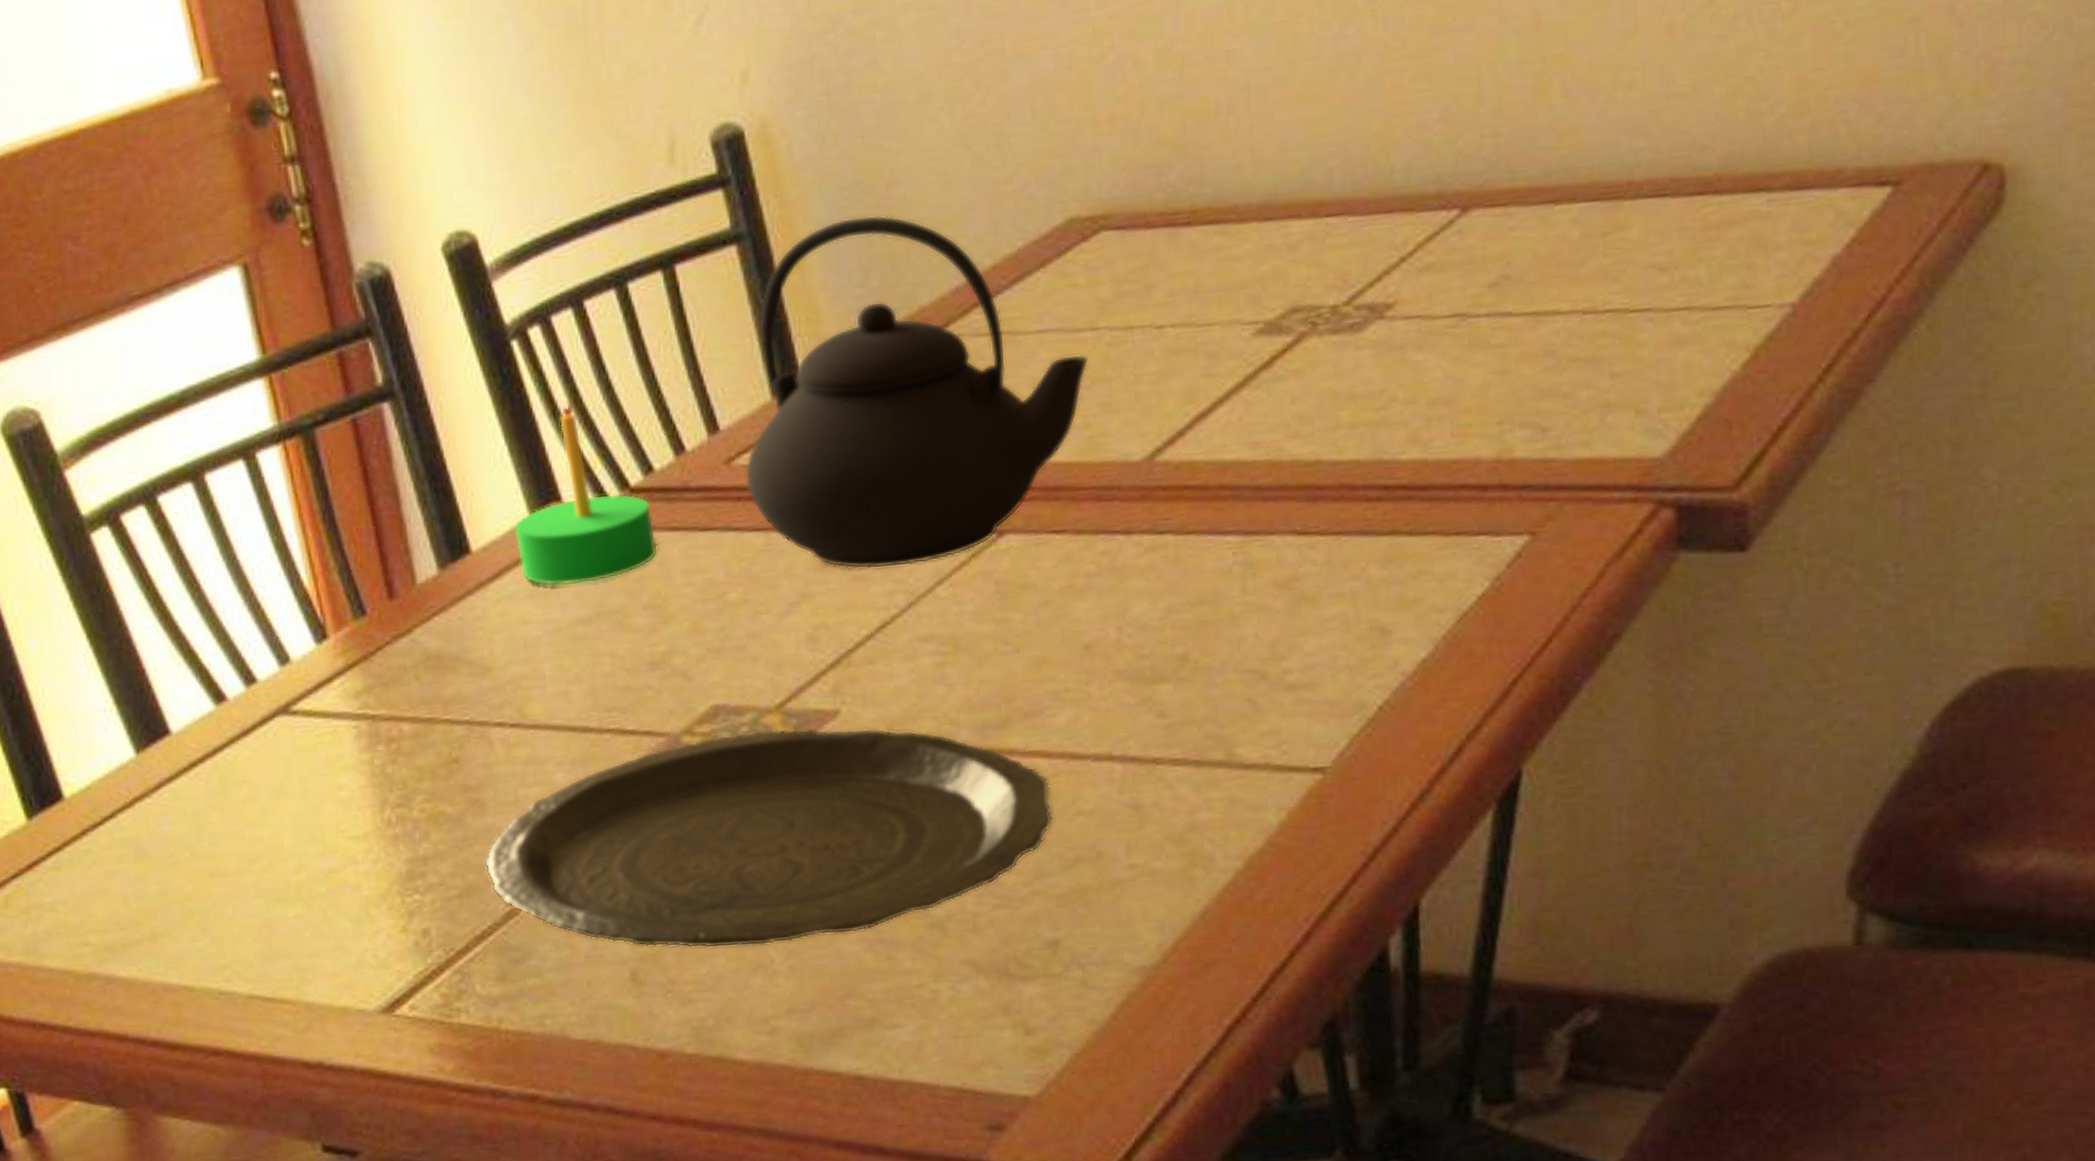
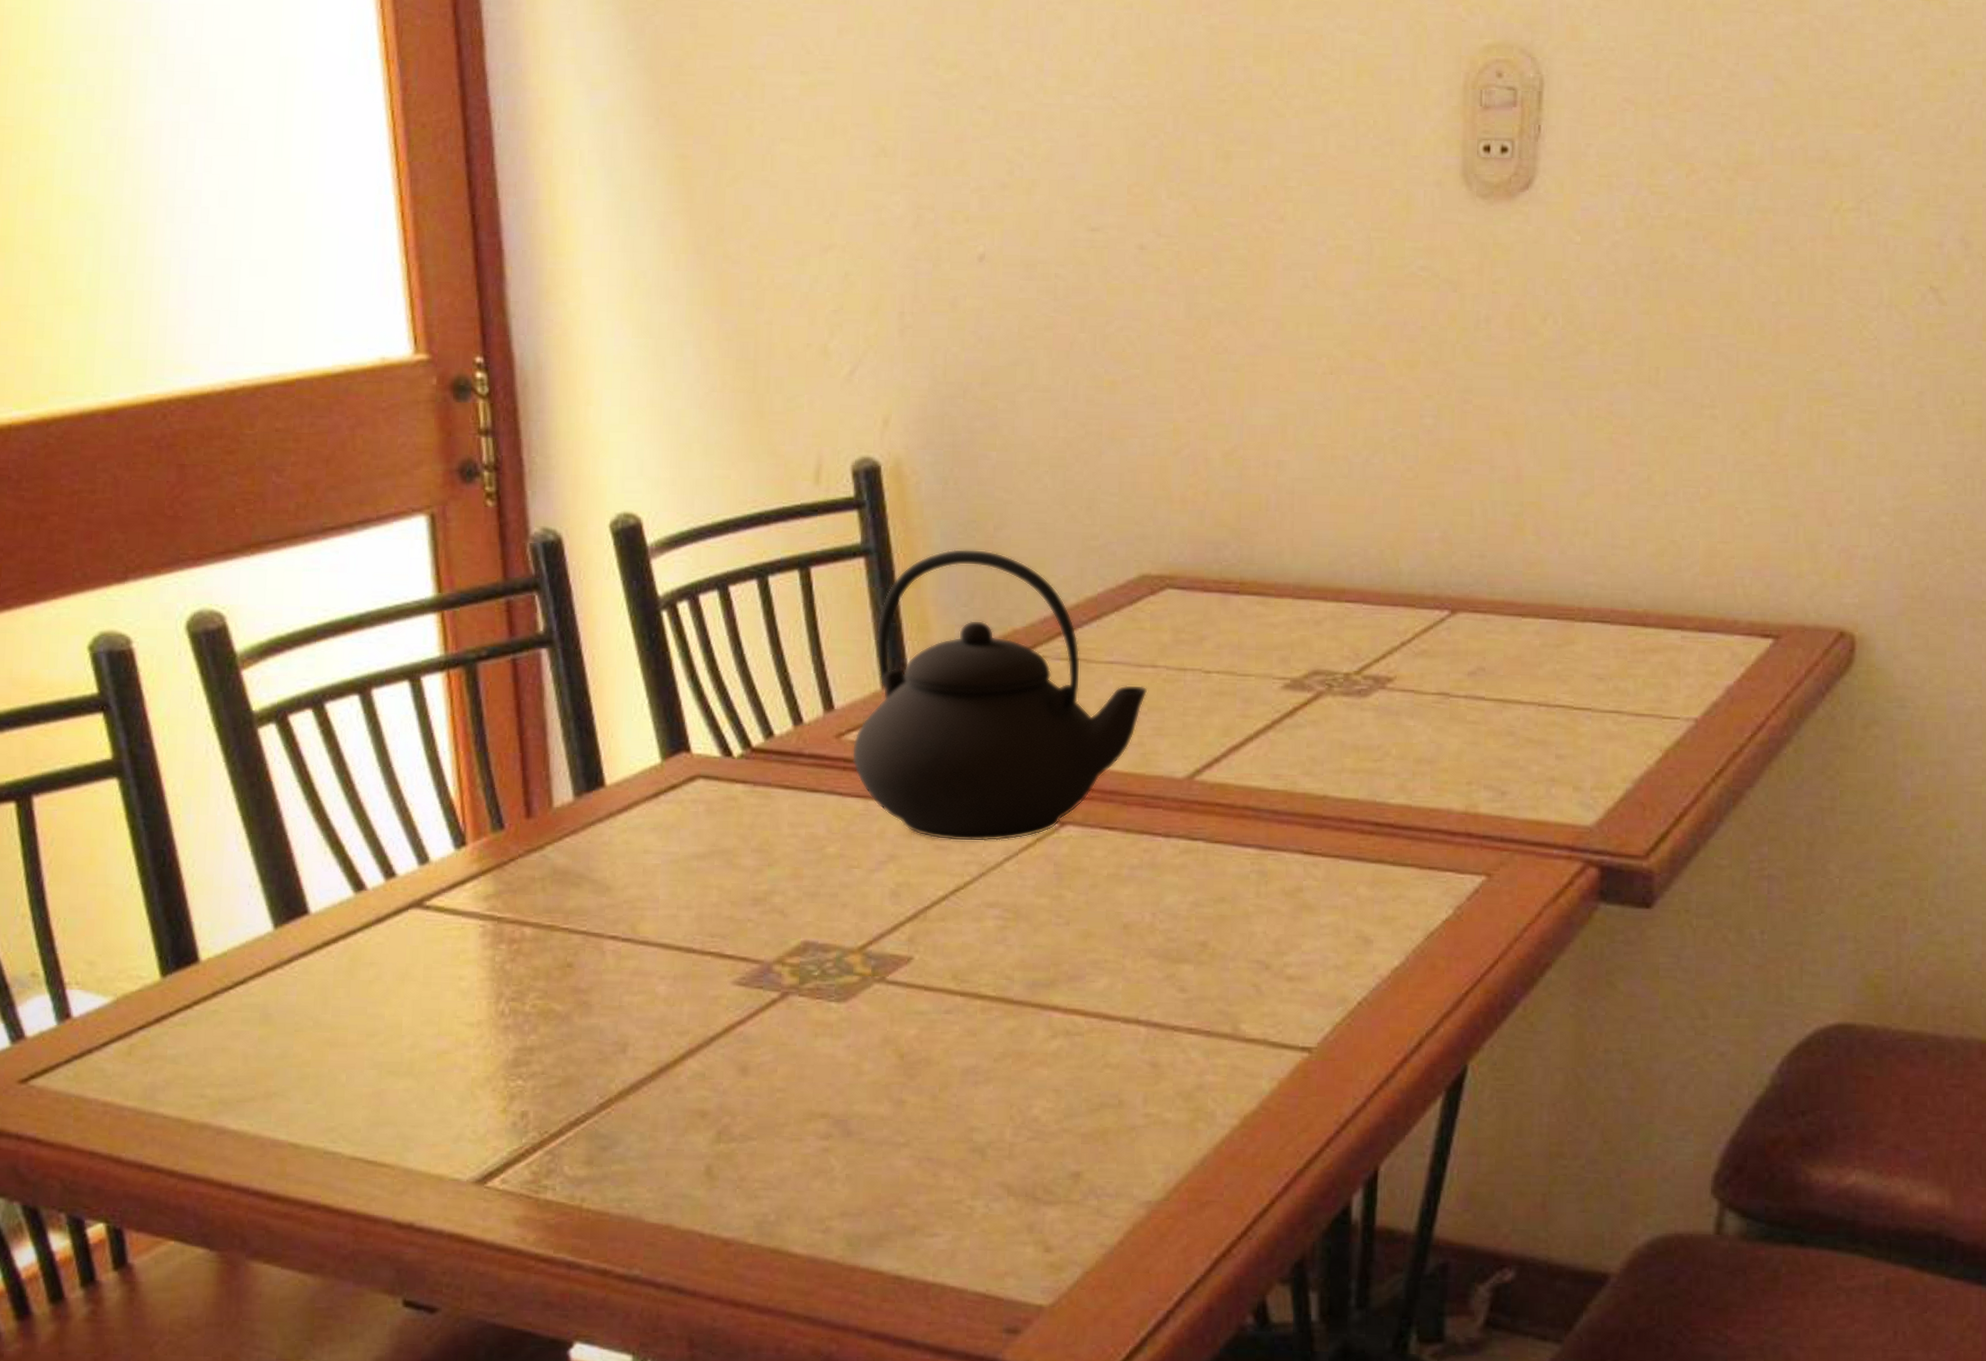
plate: present [485,728,1054,949] -> none [586,967,1086,1154]
candle: present [513,400,657,586] -> none [645,667,770,825]

